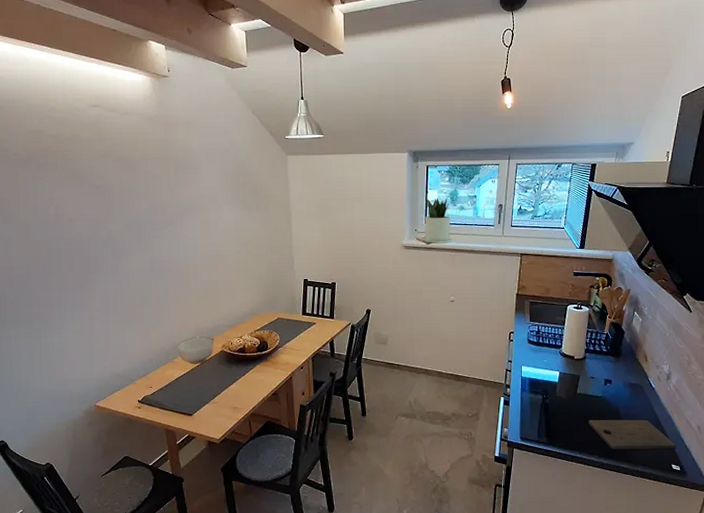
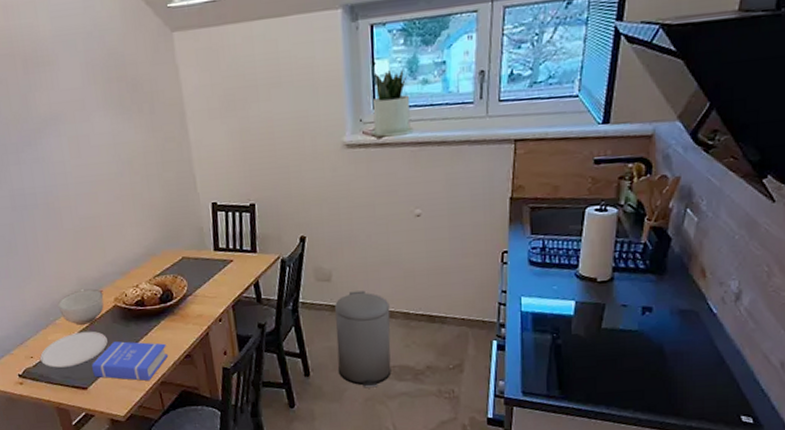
plate: none [158,369,213,397] -> present [40,331,108,368]
book: none [198,379,260,412] -> present [92,341,169,381]
pedal bin: none [388,353,428,428] -> present [335,290,391,388]
cutting board: present [588,419,677,450] -> none [619,357,749,401]

